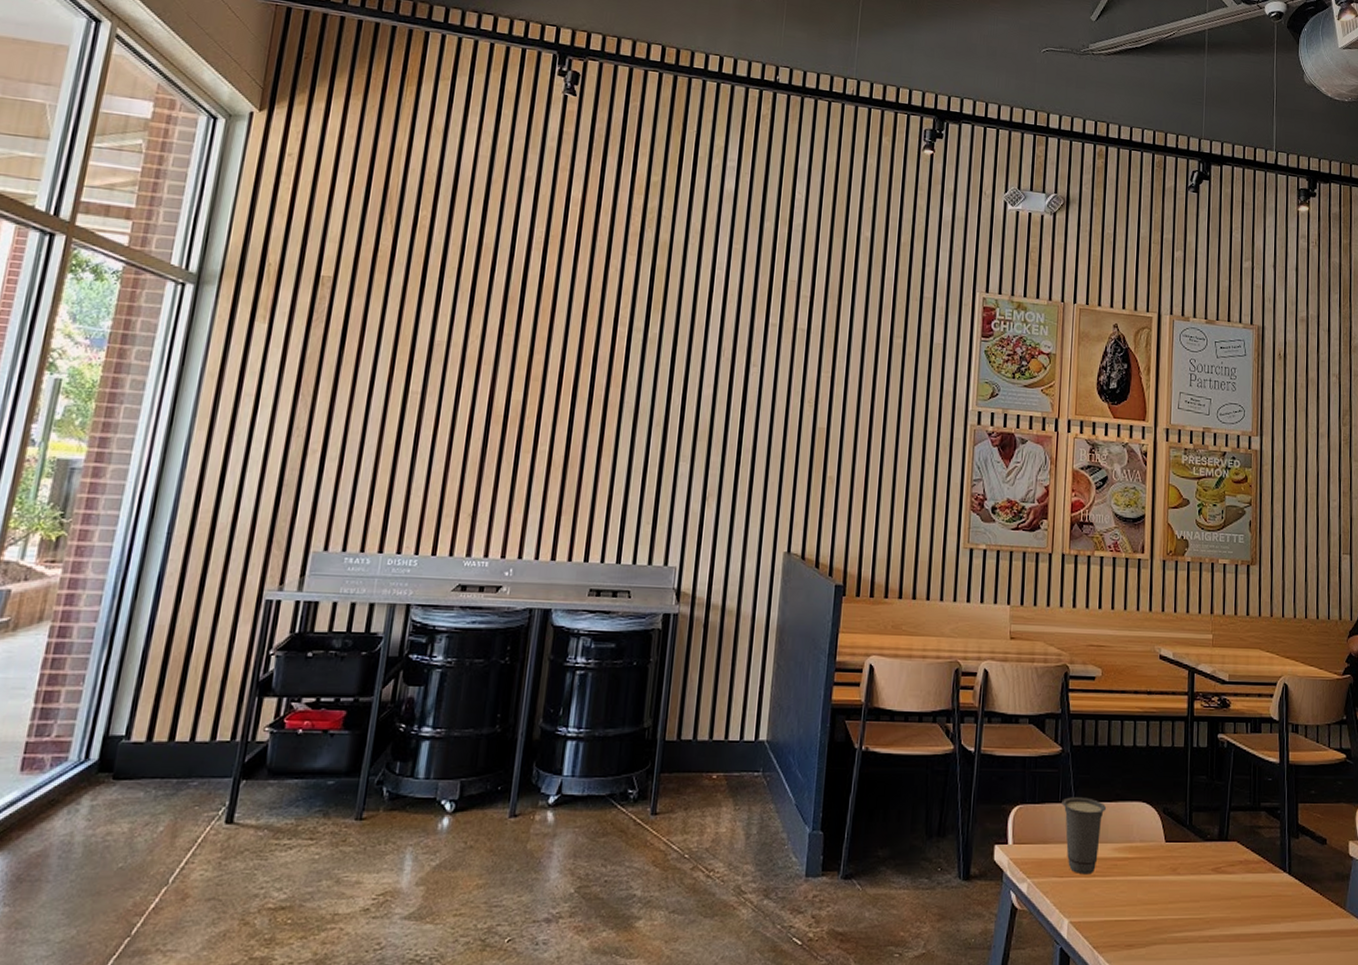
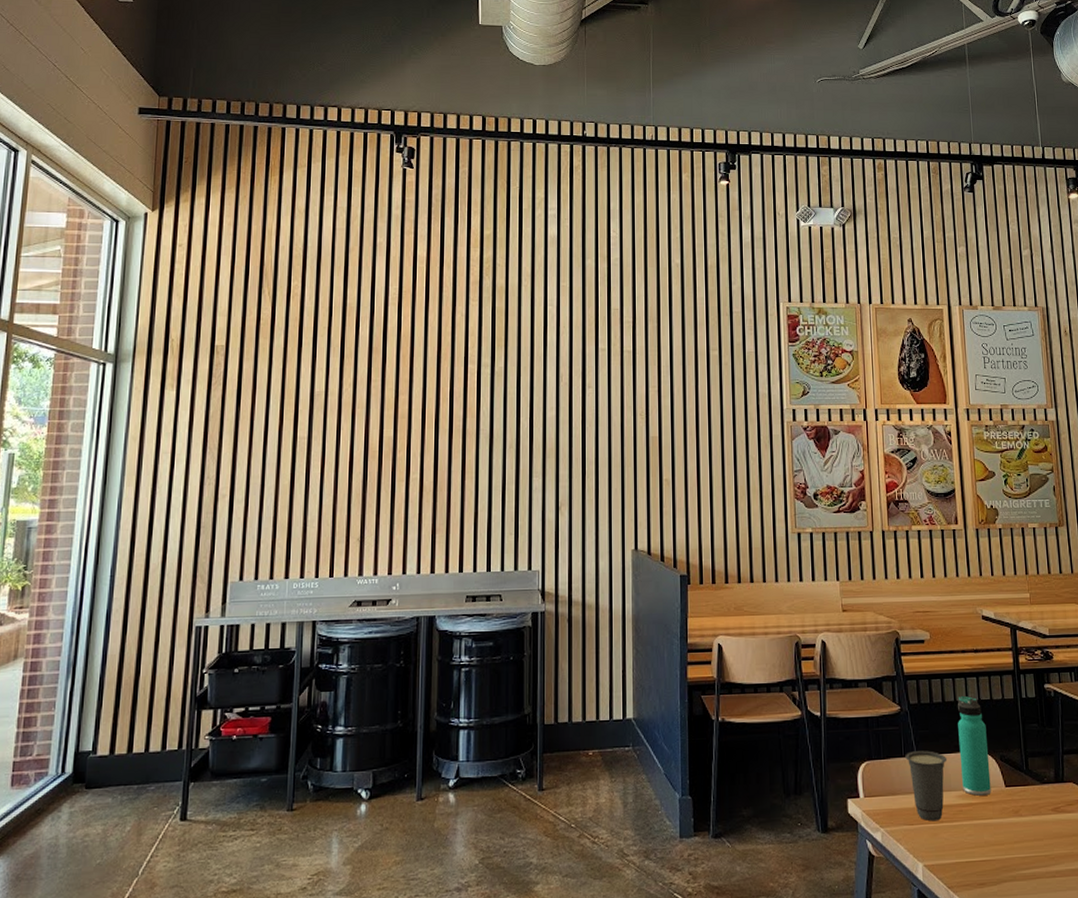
thermos bottle: none [1120,740,1152,850] -> present [958,695,991,796]

